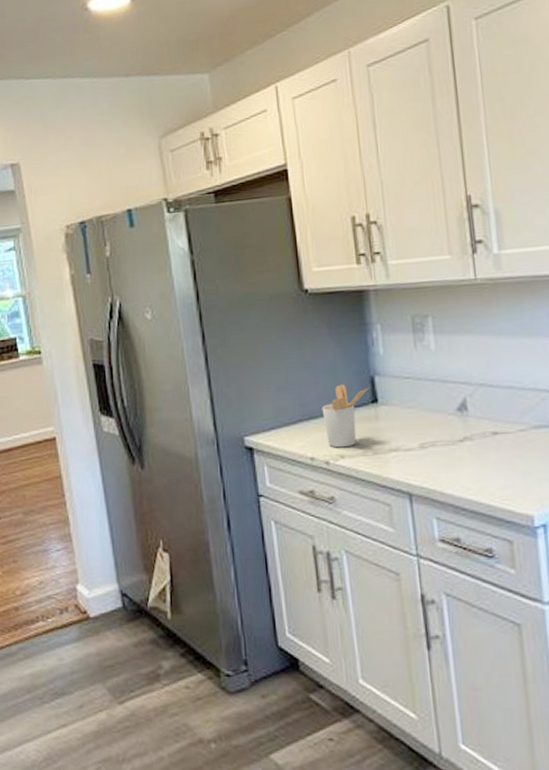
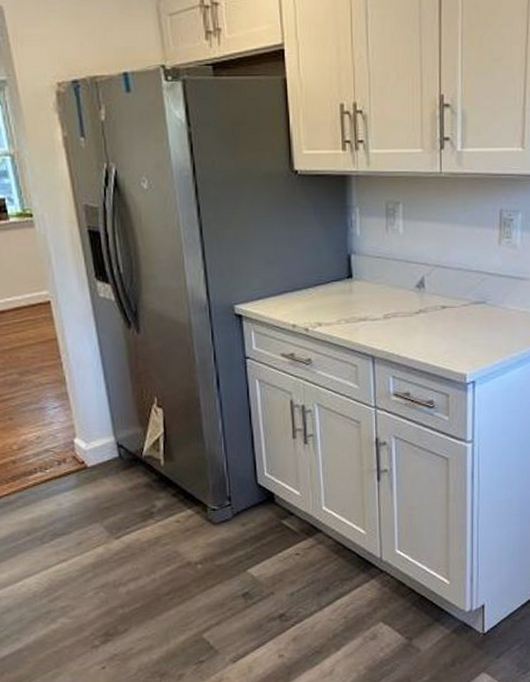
utensil holder: present [322,384,369,448] -> none [304,260,346,317]

